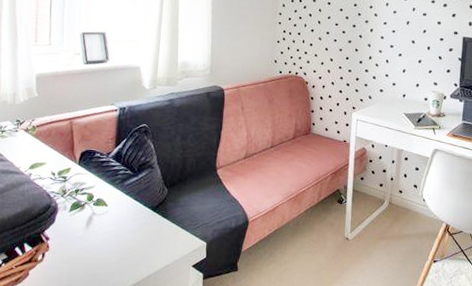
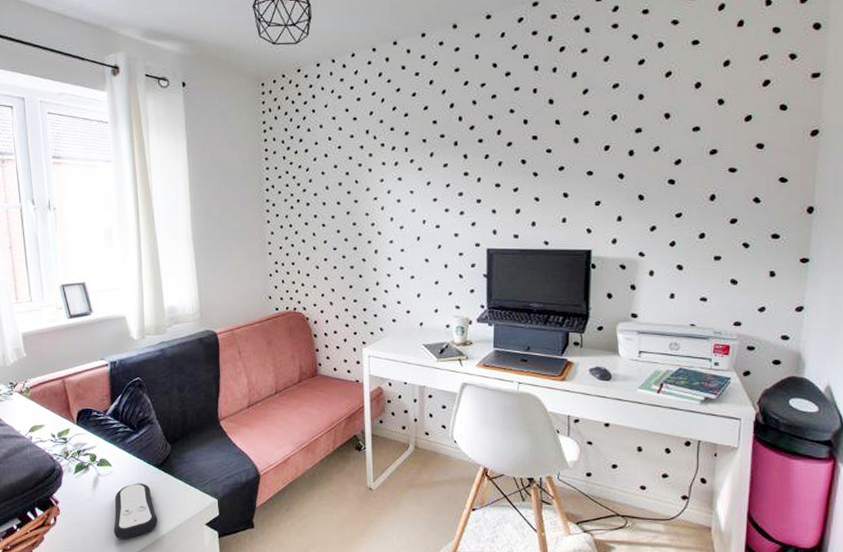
remote control: none [100,224,146,278] -> present [113,483,157,539]

